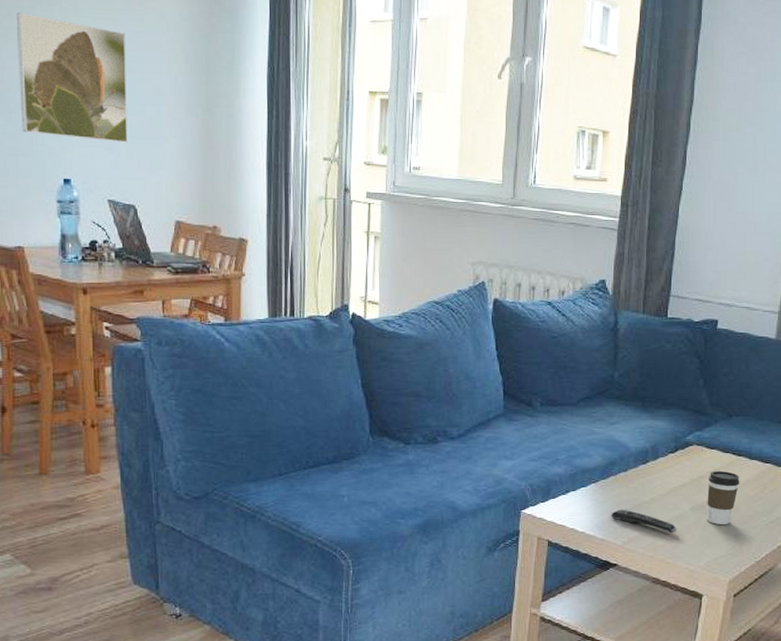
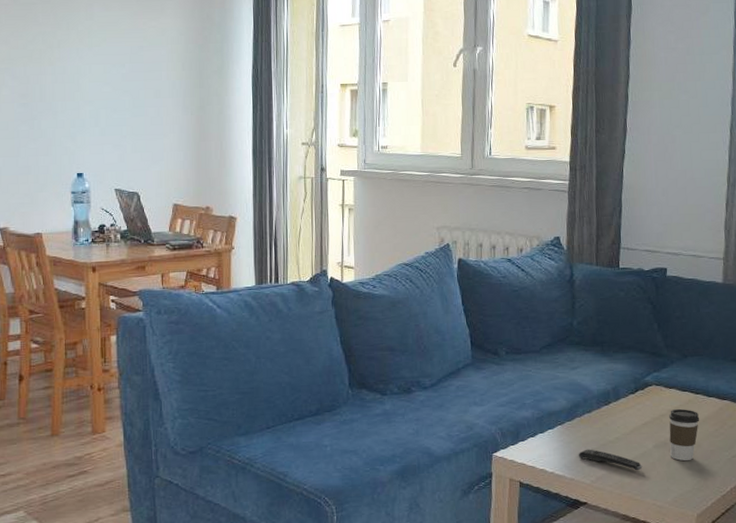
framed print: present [17,13,128,143] -> none [40,37,132,140]

